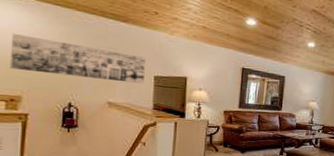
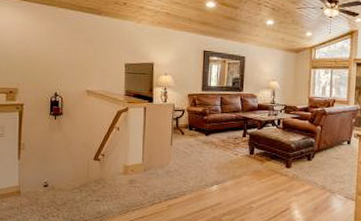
wall art: present [10,34,146,84] -> none [8,33,117,72]

